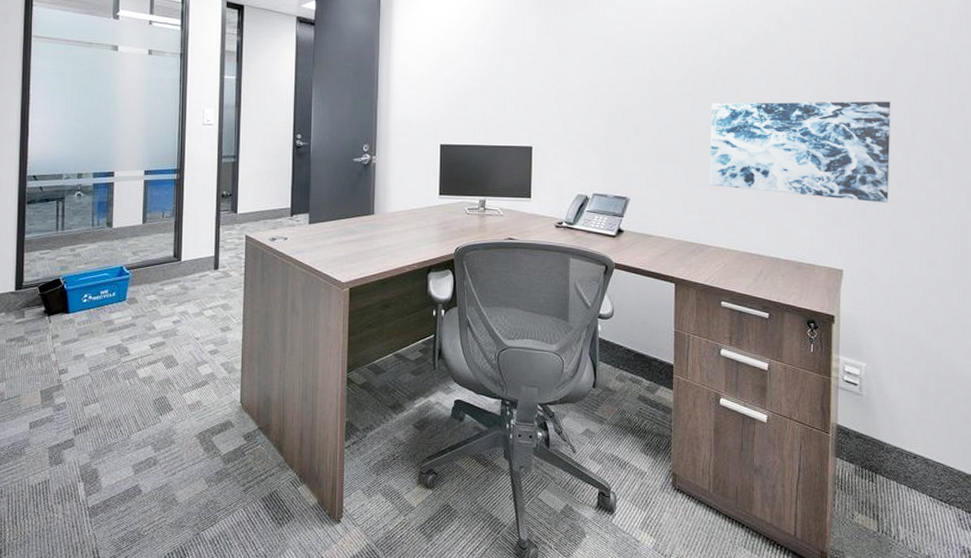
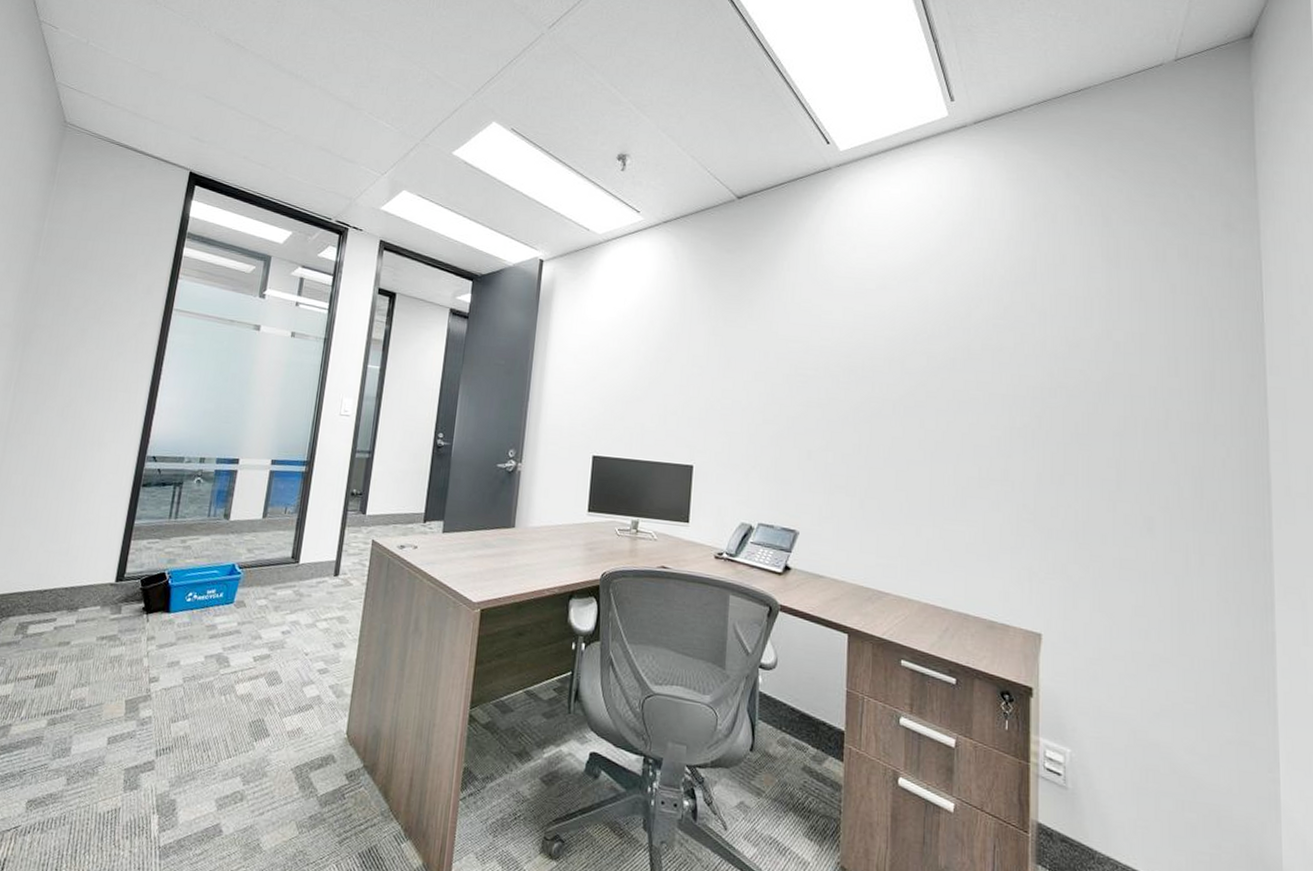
wall art: present [709,101,891,204] -> none [888,432,1093,561]

